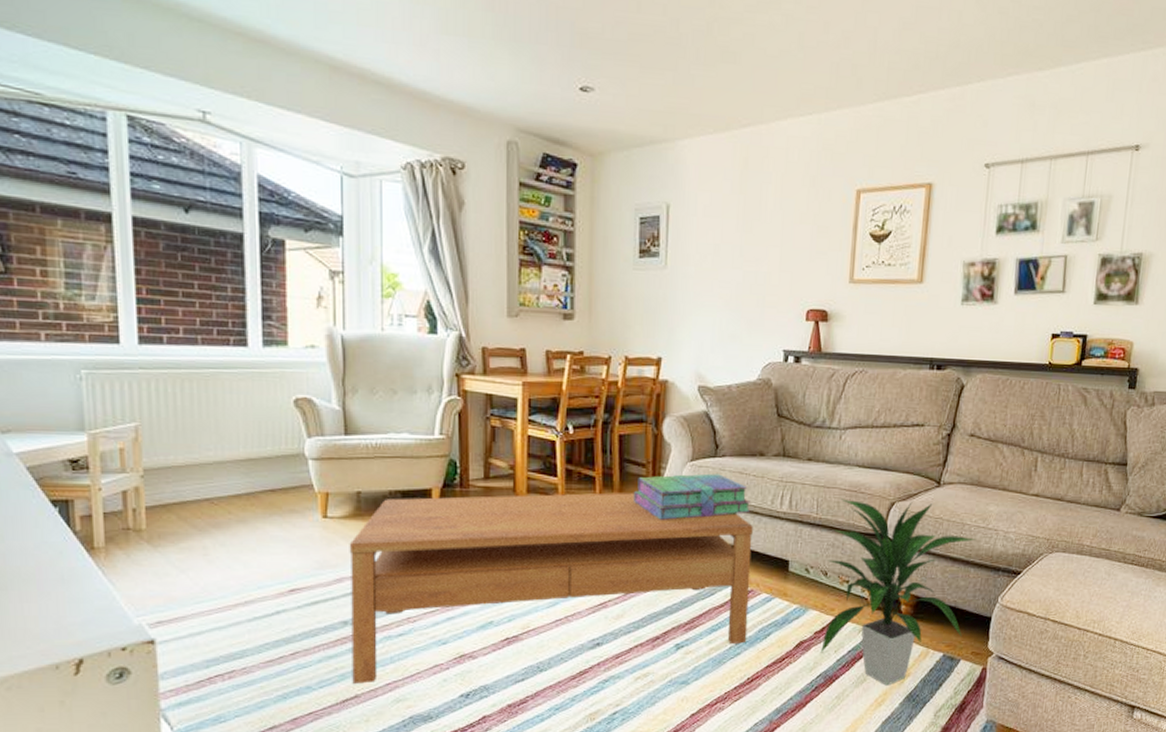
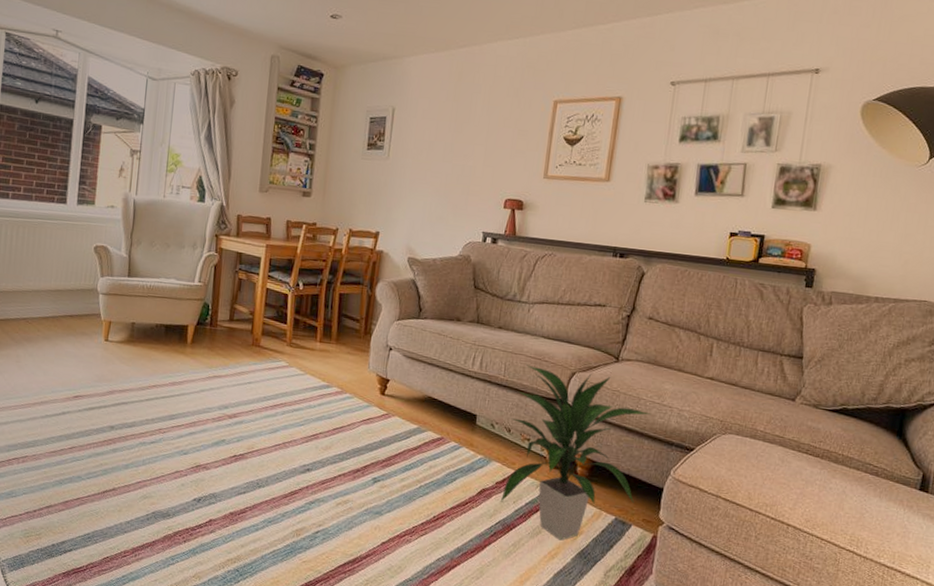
coffee table: present [349,493,753,684] -> none [112,330,447,485]
stack of books: present [634,473,750,520] -> none [347,330,446,370]

